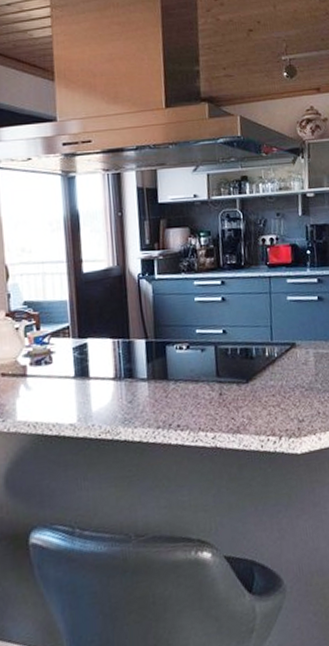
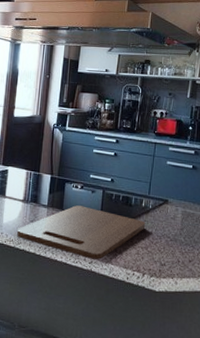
cutting board: none [113,370,274,433] -> present [17,205,146,260]

